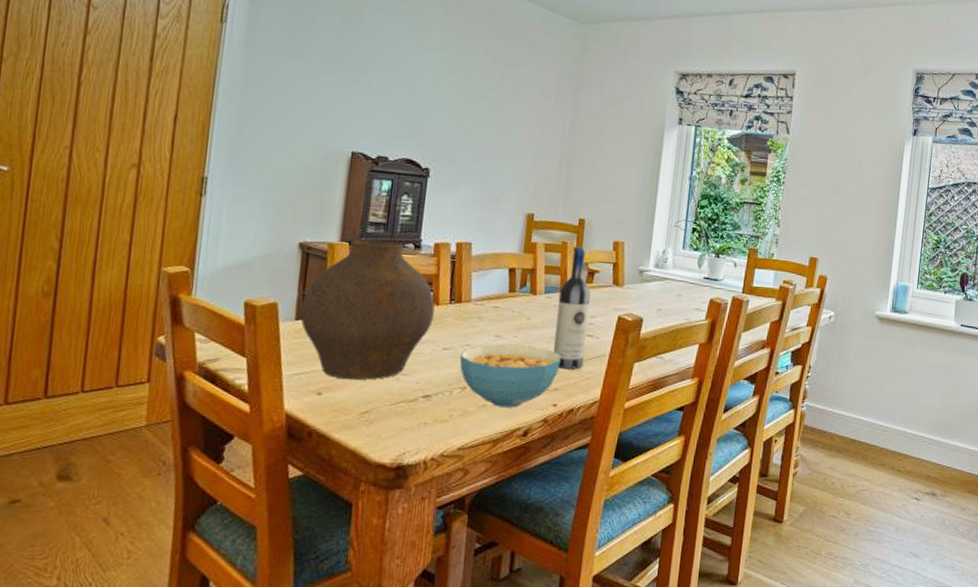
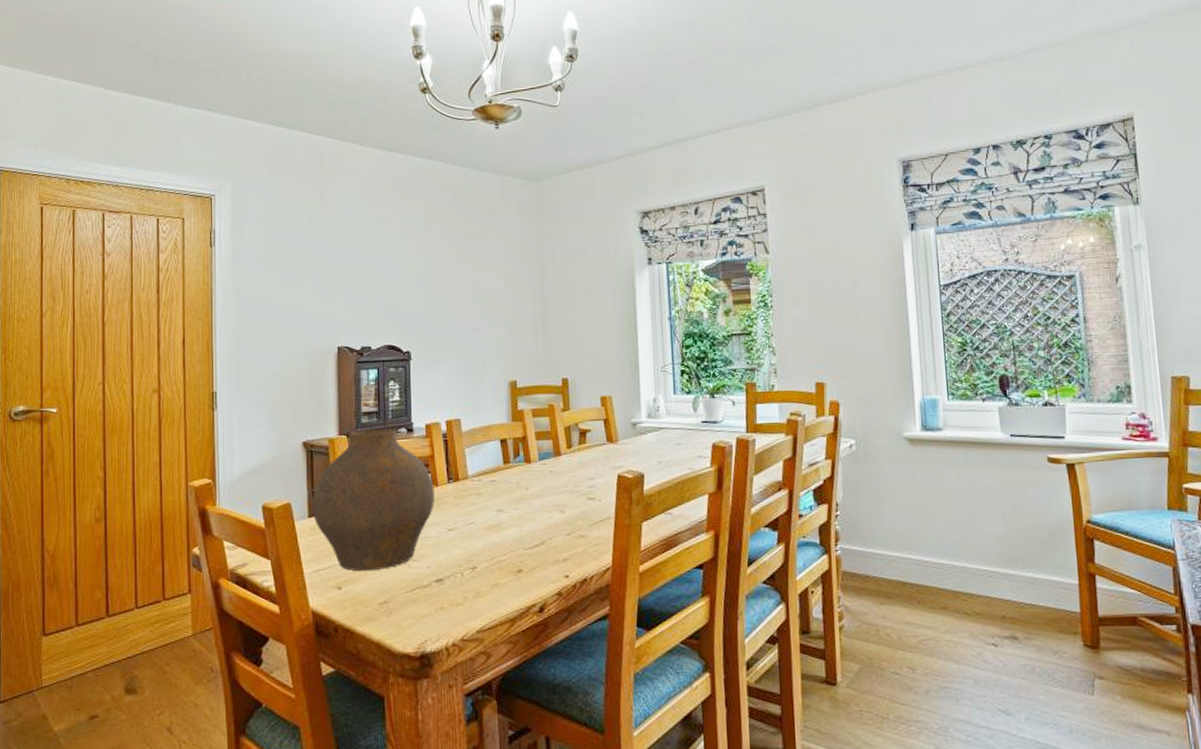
cereal bowl: present [459,344,561,408] -> none [465,517,566,584]
wine bottle: present [552,246,591,369] -> none [553,407,590,536]

